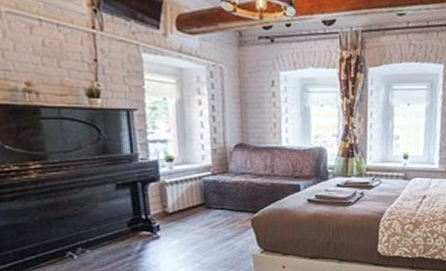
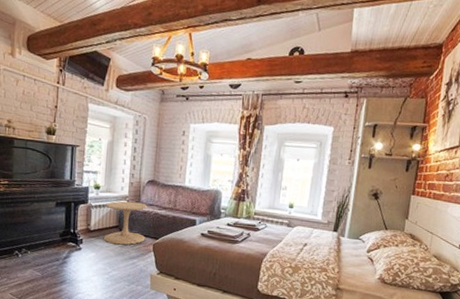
side table: none [184,172,241,226] -> present [103,201,148,246]

